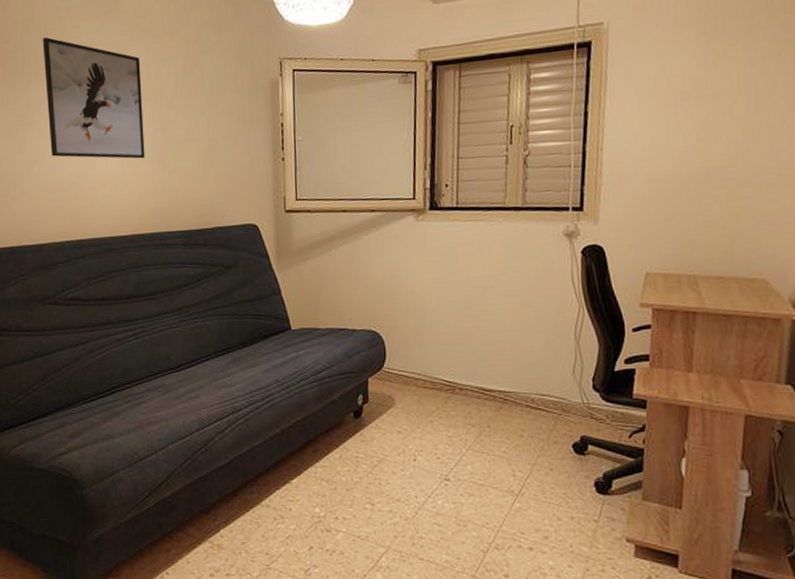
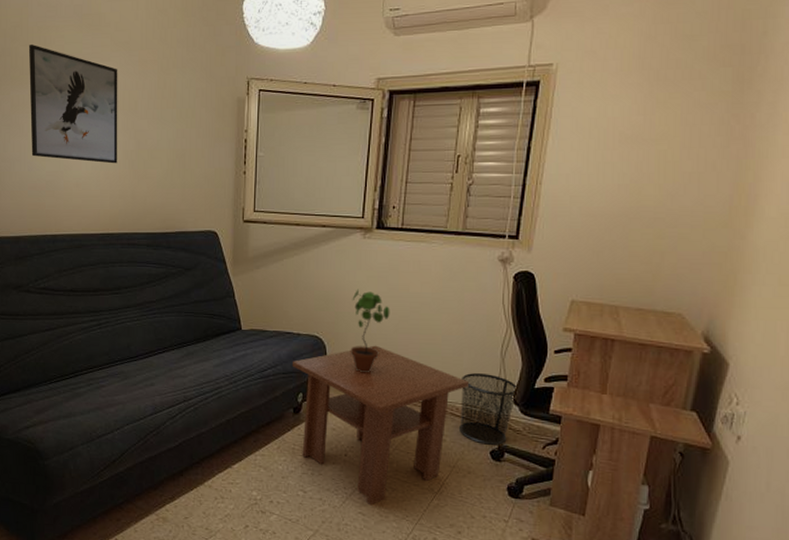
coffee table: none [348,336,543,514] -> present [291,345,469,506]
potted plant: none [409,276,452,368] -> present [350,289,390,373]
waste bin: none [535,359,596,437] -> present [459,373,518,445]

